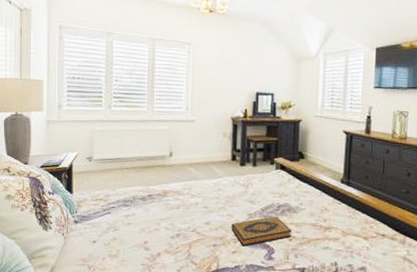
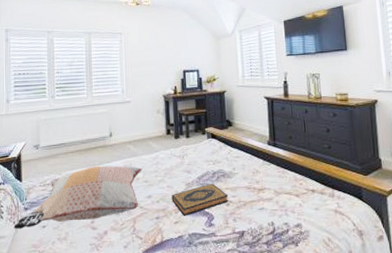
decorative pillow: none [62,185,202,242] -> present [13,166,142,229]

